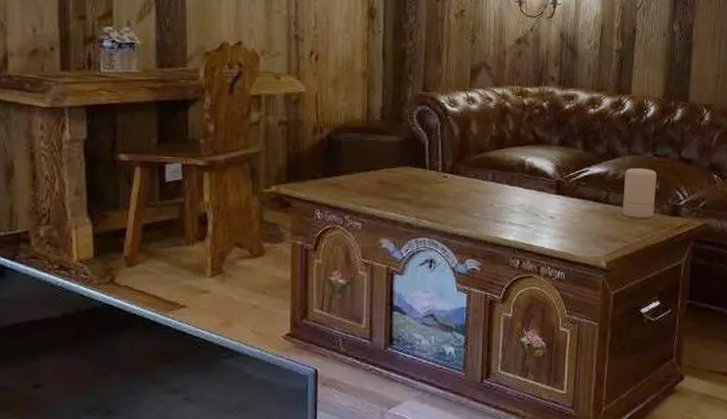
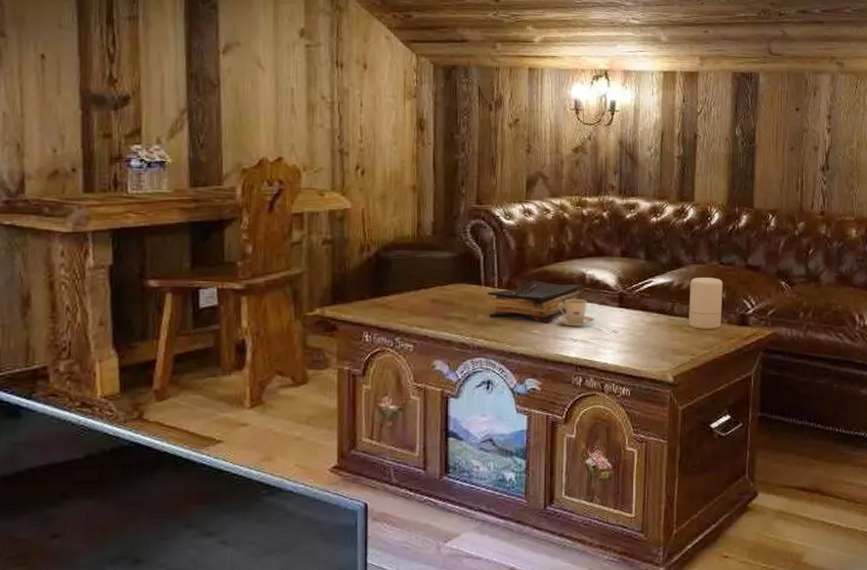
book: none [431,166,523,207] -> present [487,280,584,323]
teacup: none [497,184,533,211] -> present [557,298,595,327]

